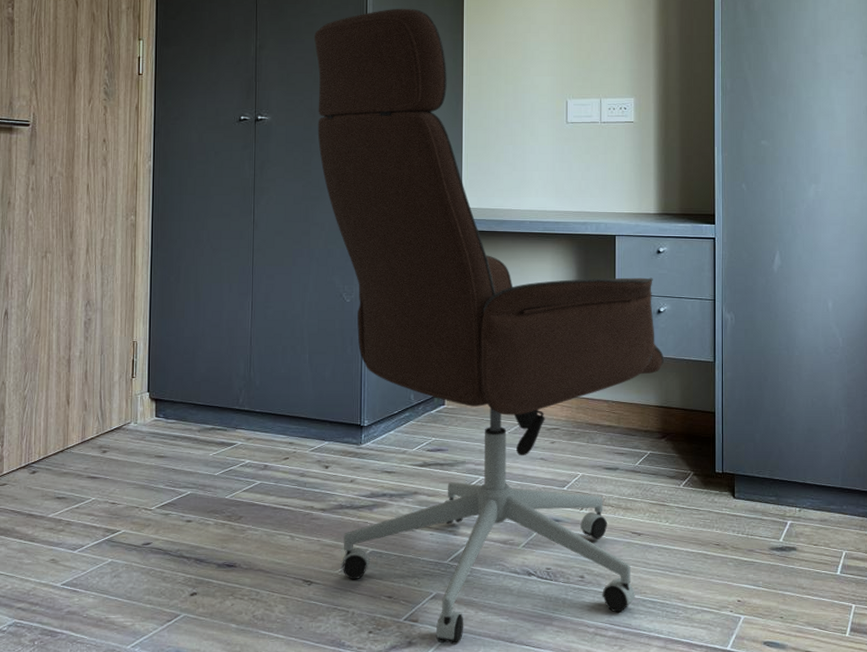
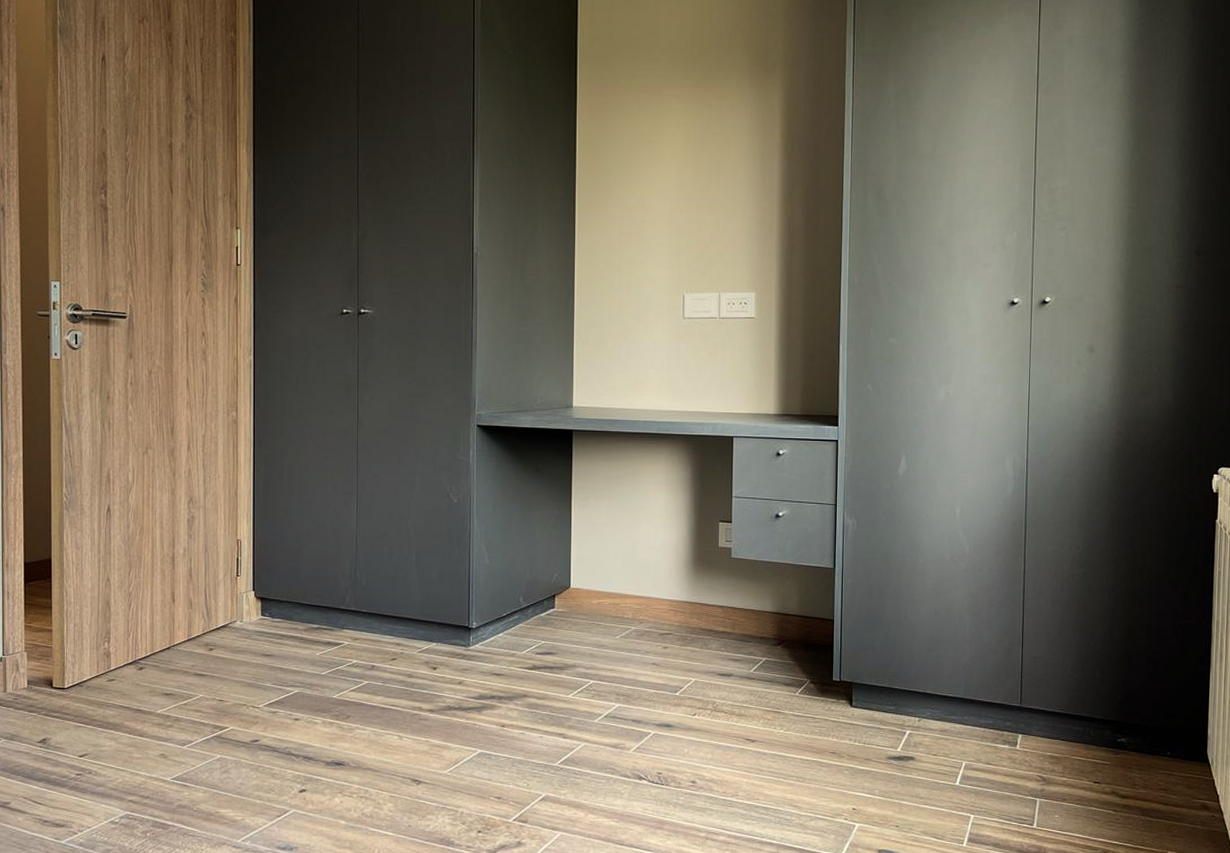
office chair: present [313,8,665,645] -> none [418,195,783,846]

